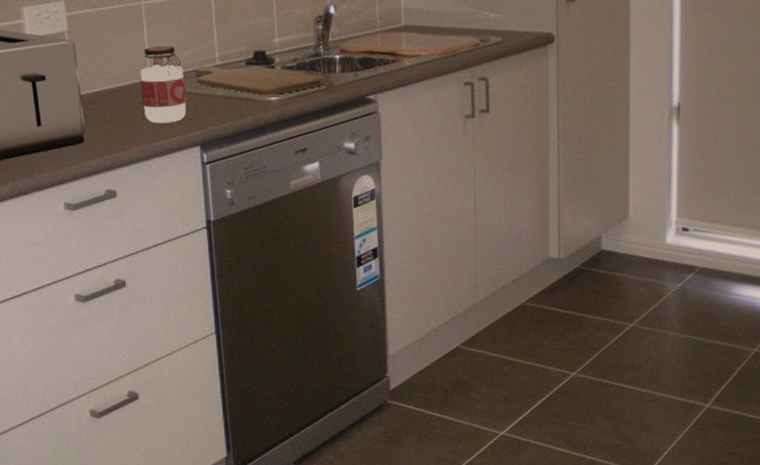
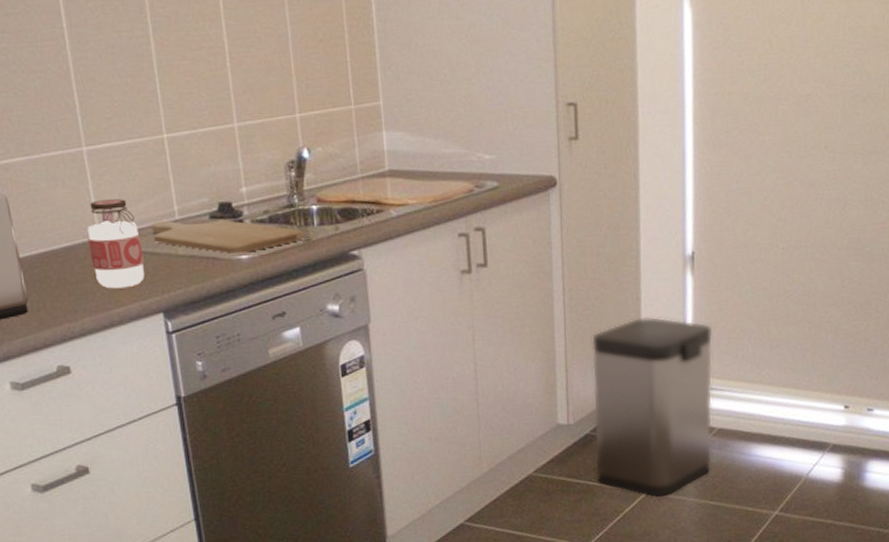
pedal bin: none [582,161,697,331] -> present [591,316,713,498]

